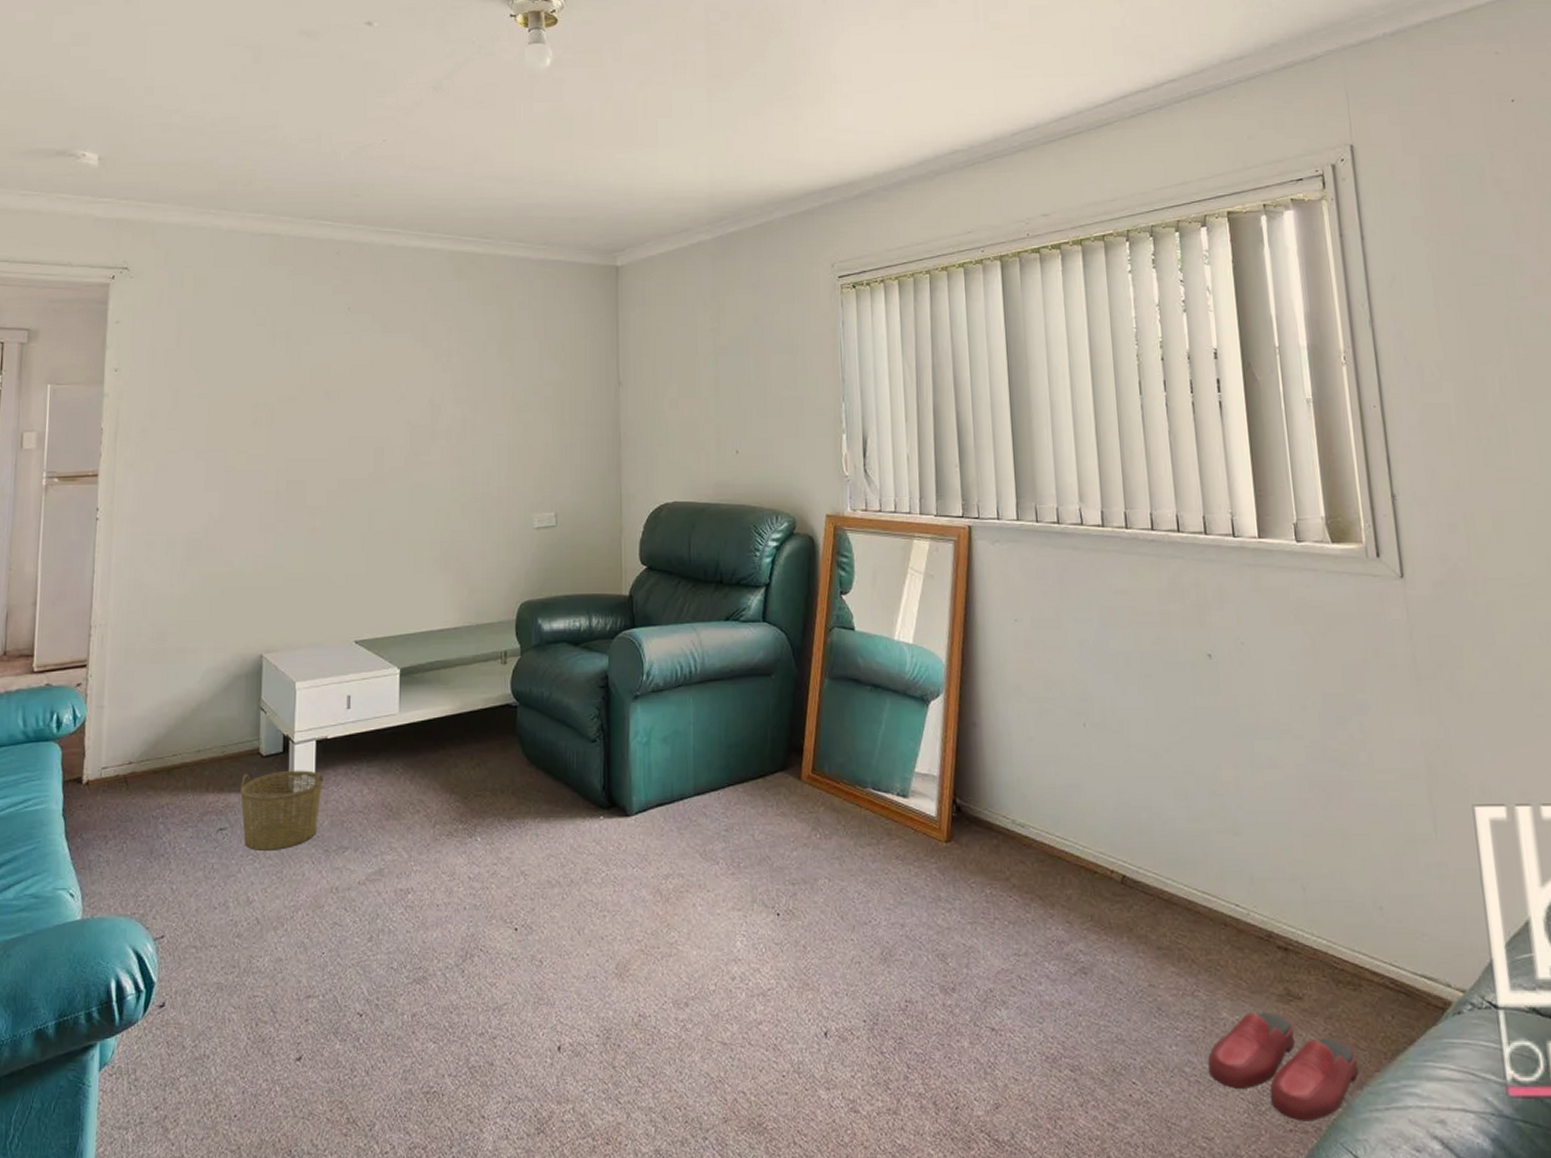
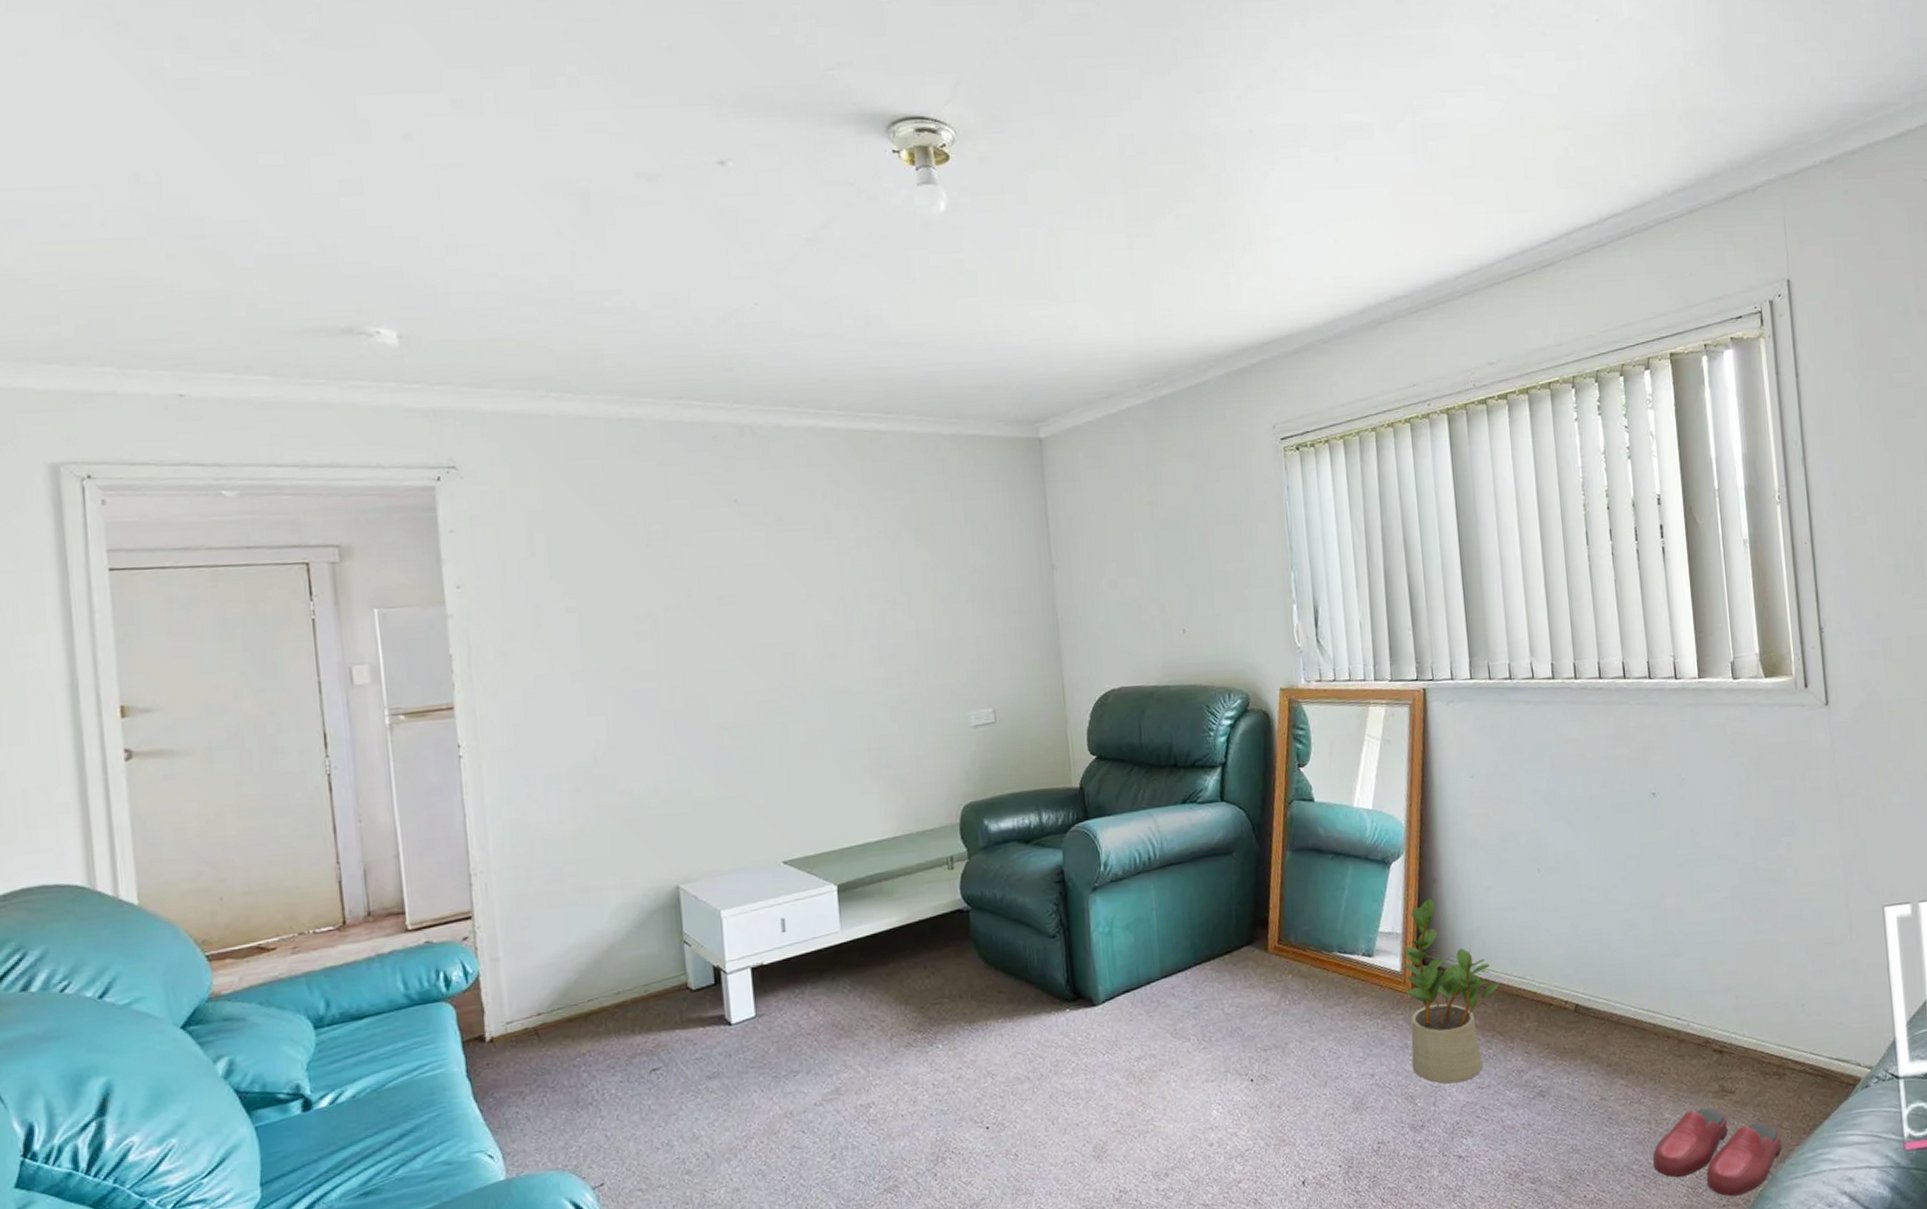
basket: present [240,770,324,851] -> none [671,999,764,1087]
potted plant: none [938,742,1040,946] -> present [1403,898,1499,1084]

